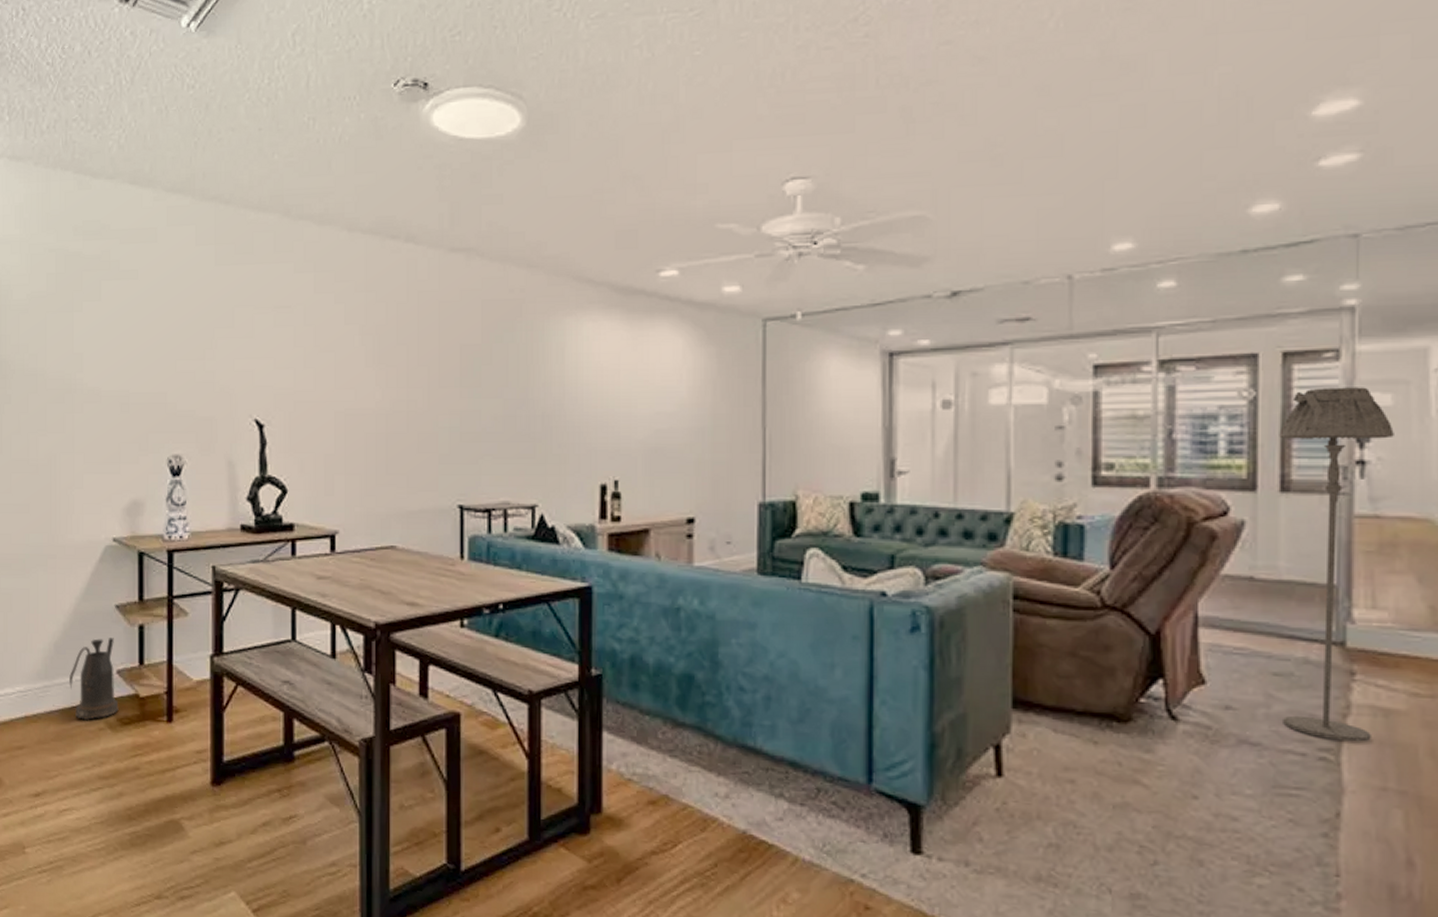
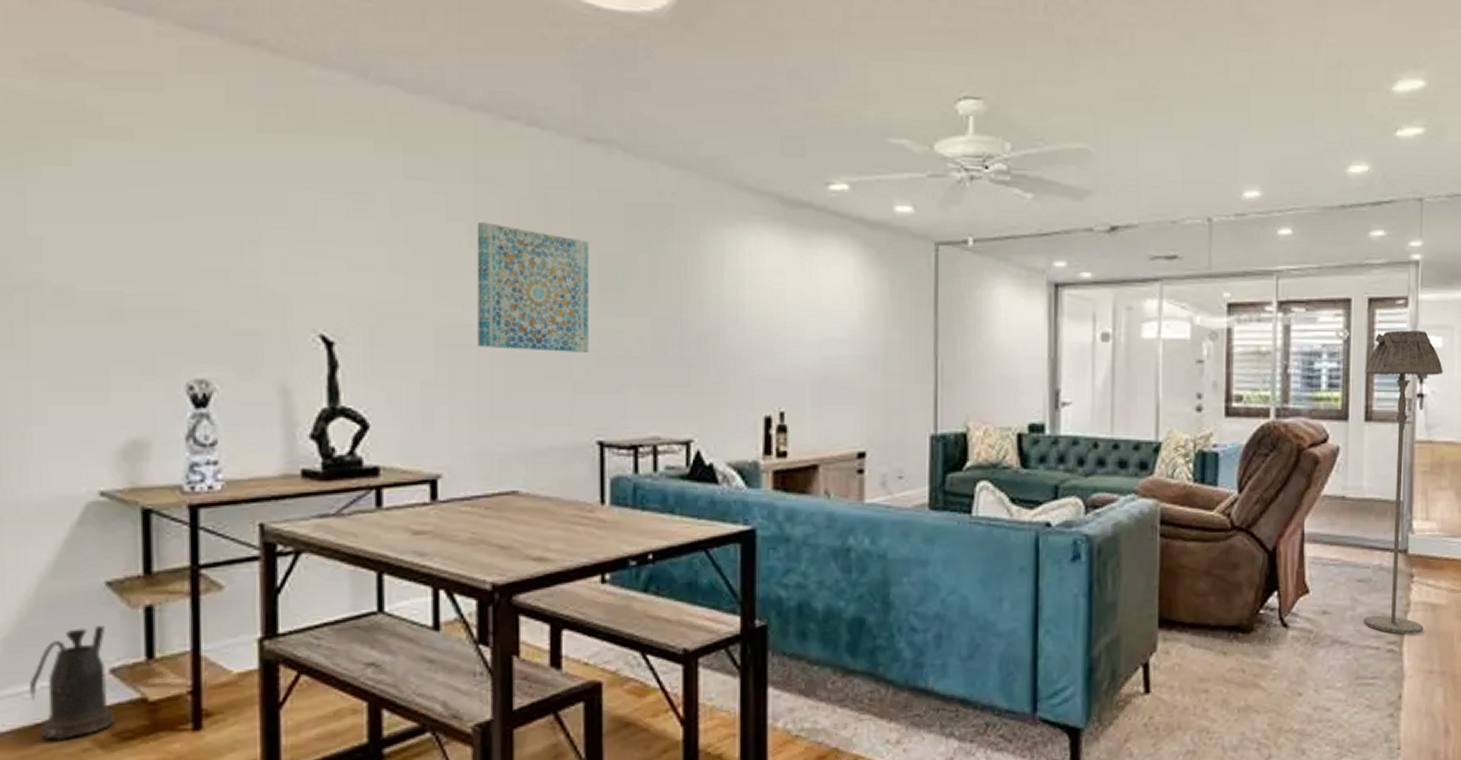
wall art: none [366,324,453,429] -> present [476,222,590,352]

